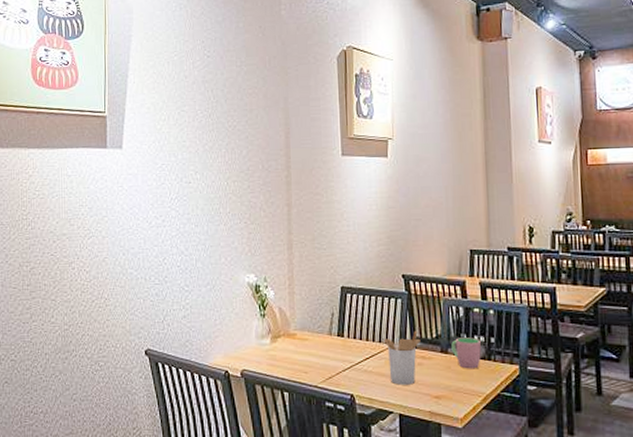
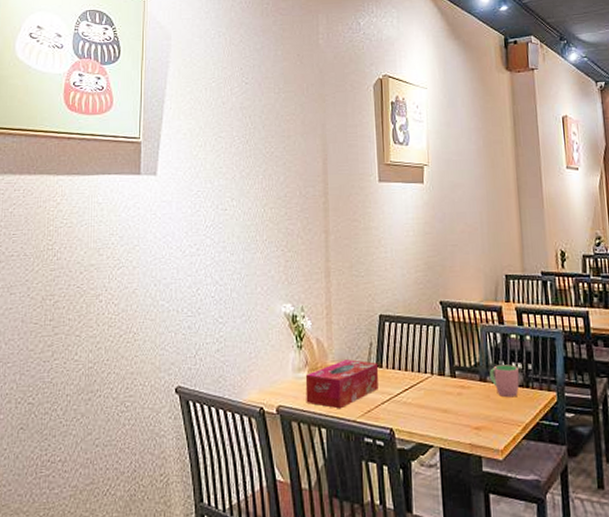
tissue box: none [268,329,340,375] -> present [305,359,379,409]
utensil holder: present [384,330,421,385] -> none [422,358,460,417]

